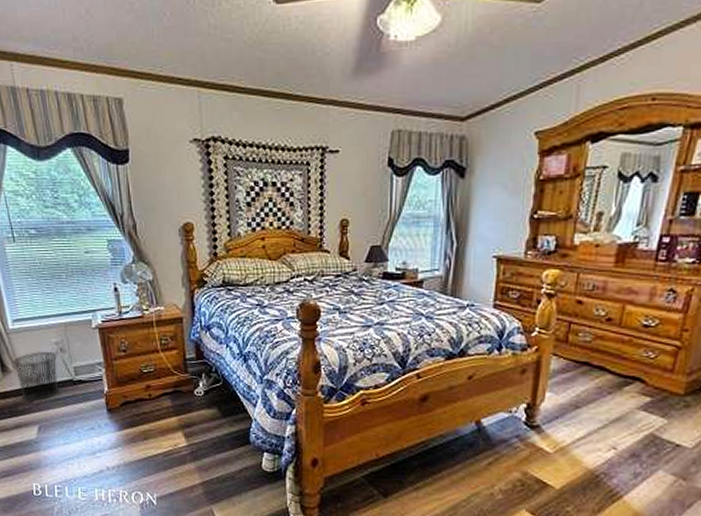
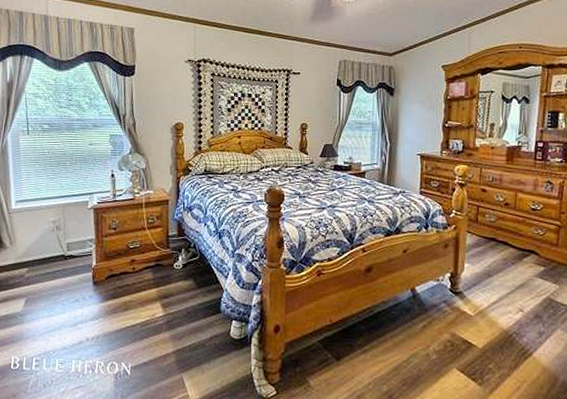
waste bin: present [13,351,59,402] -> none [10,228,52,276]

